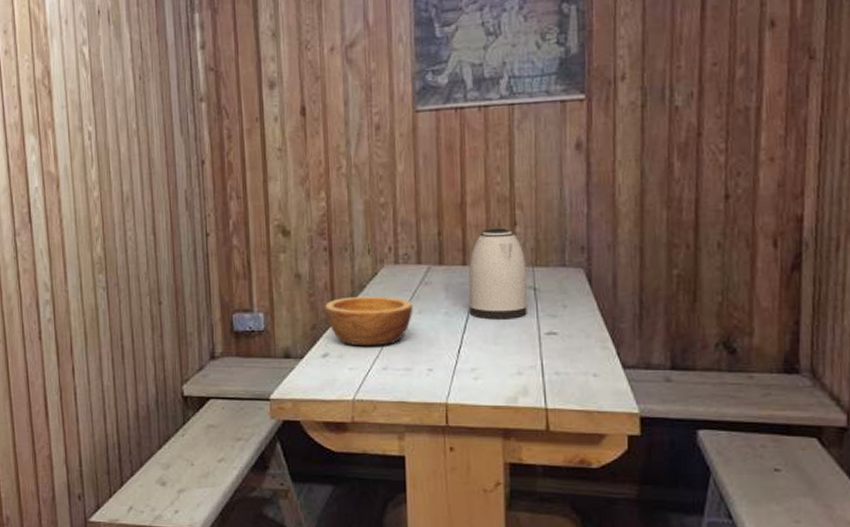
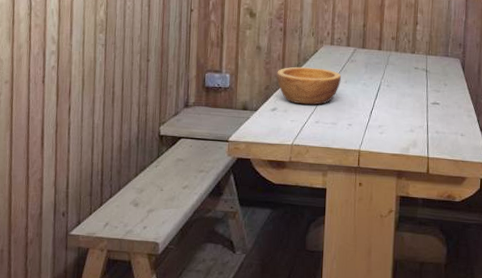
kettle: present [469,227,528,320] -> none [380,25,423,91]

